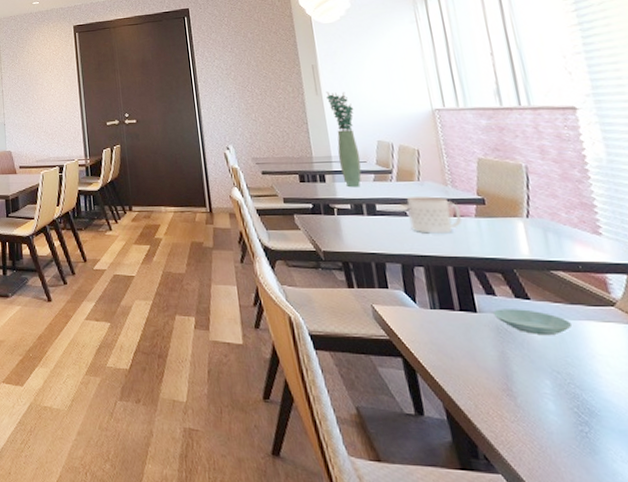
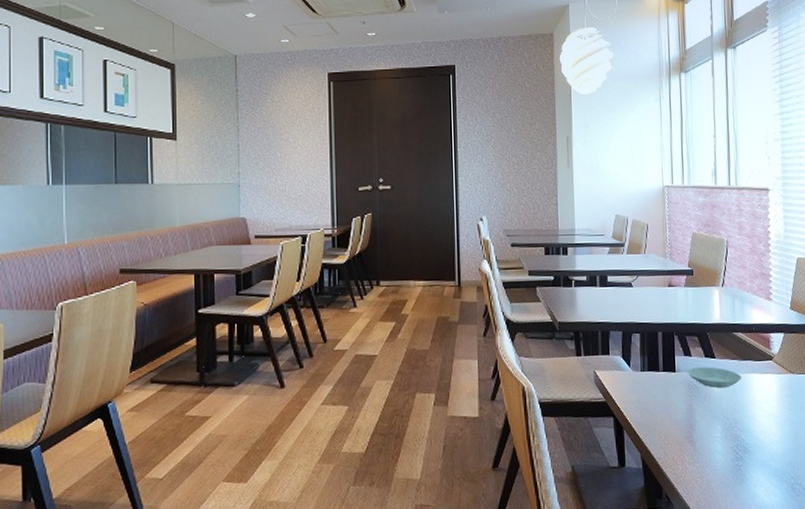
vase: present [326,92,362,188] -> none [577,164,600,260]
mug: present [406,196,463,234] -> none [633,268,674,303]

